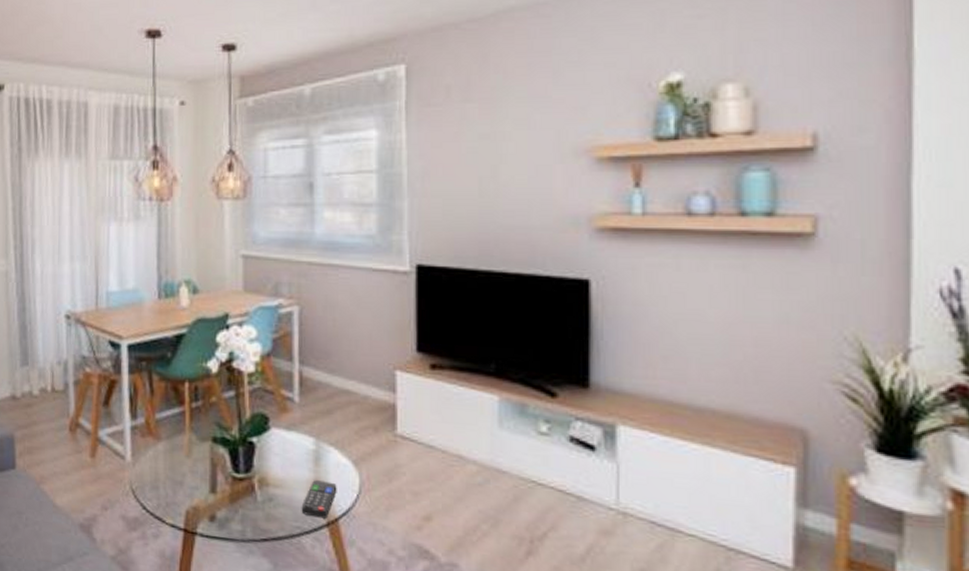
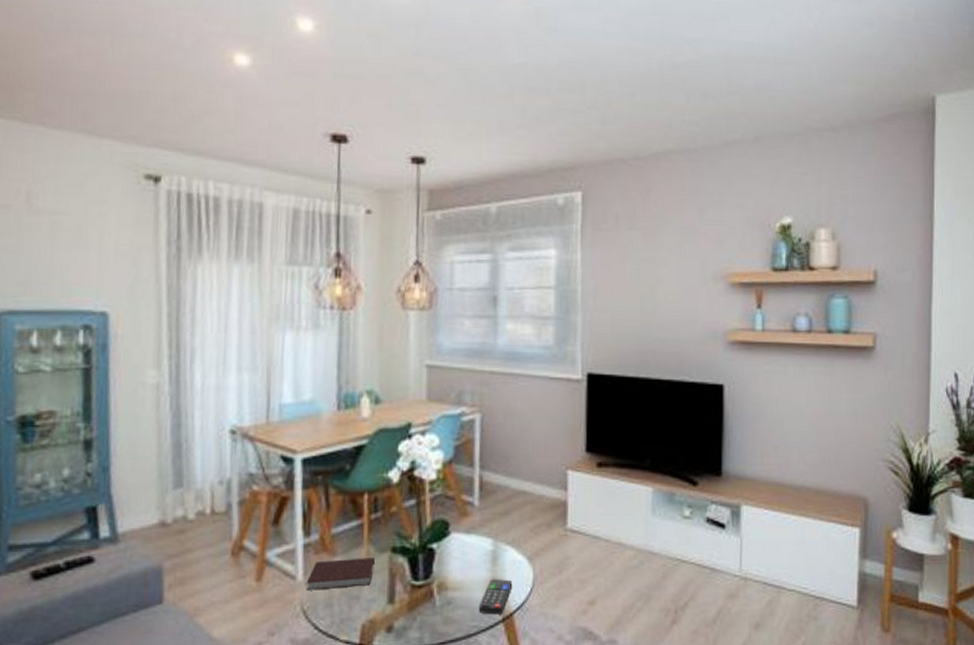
notebook: none [134,444,198,473] -> present [306,558,376,590]

